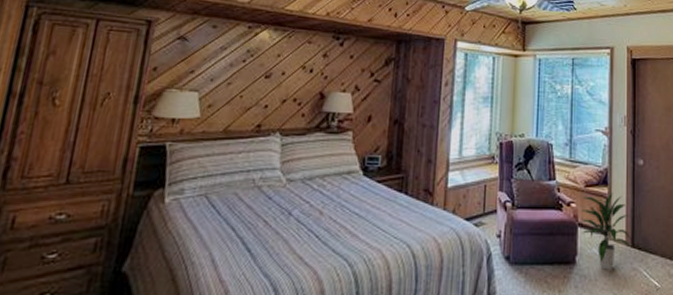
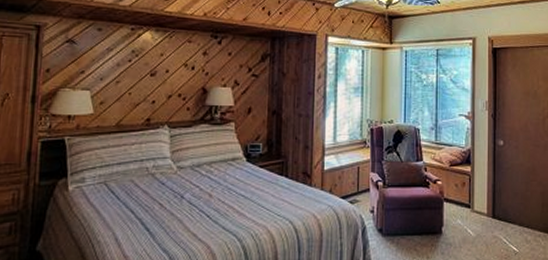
indoor plant: present [581,192,632,270] -> none [447,170,493,238]

